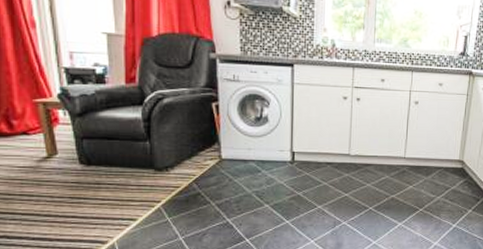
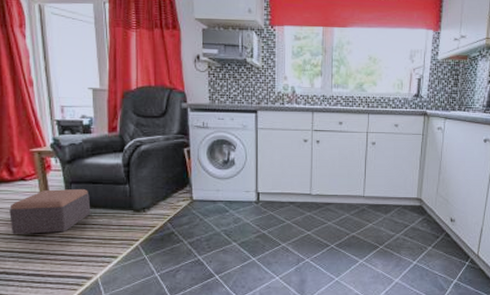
footstool: none [9,145,106,194] -> present [9,189,91,234]

